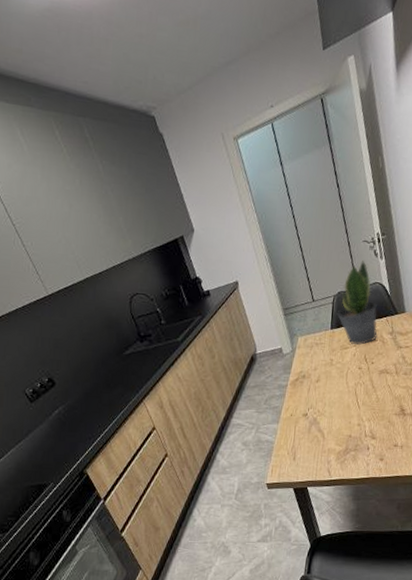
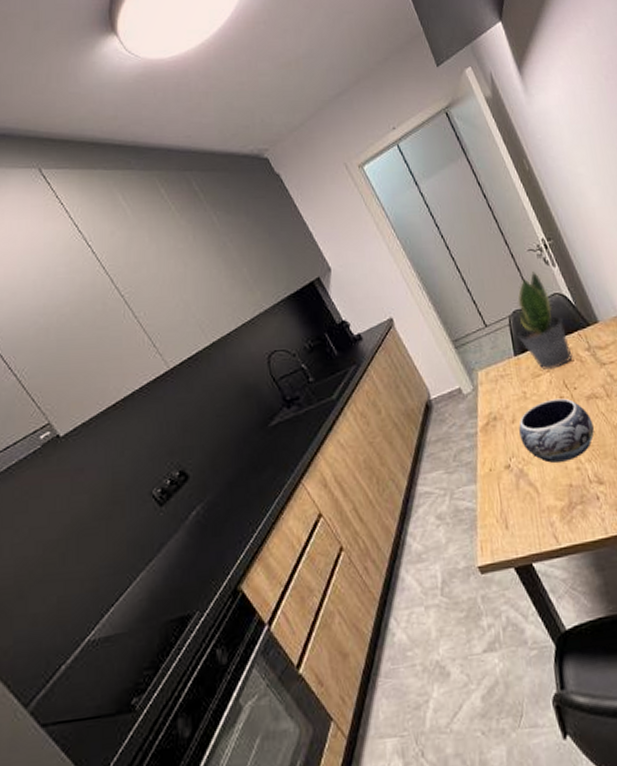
decorative bowl: none [320,368,380,418] -> present [519,398,594,463]

